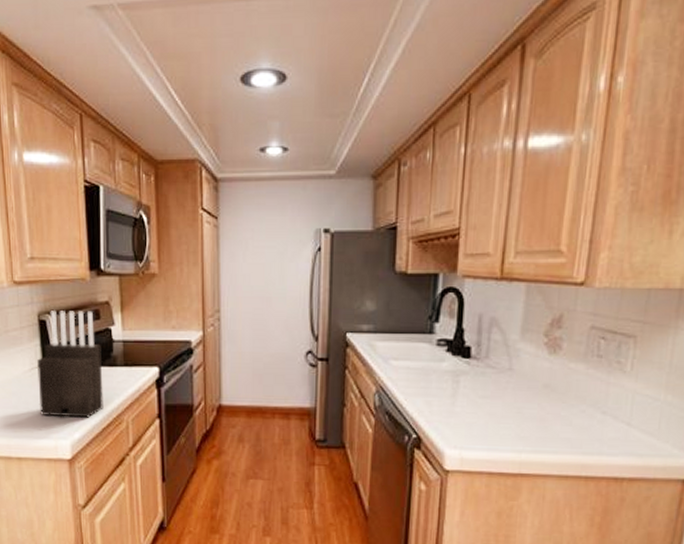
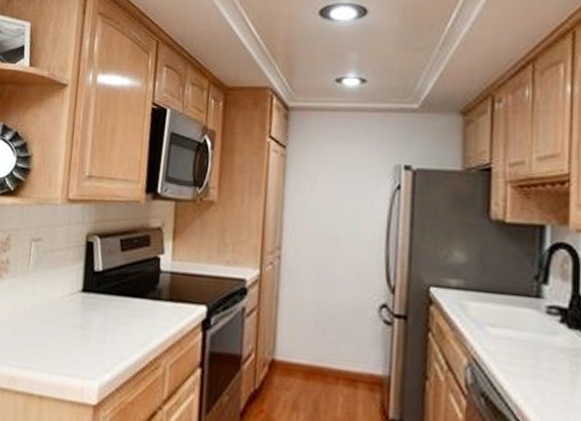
knife block: present [37,311,104,418] -> none [71,232,147,358]

